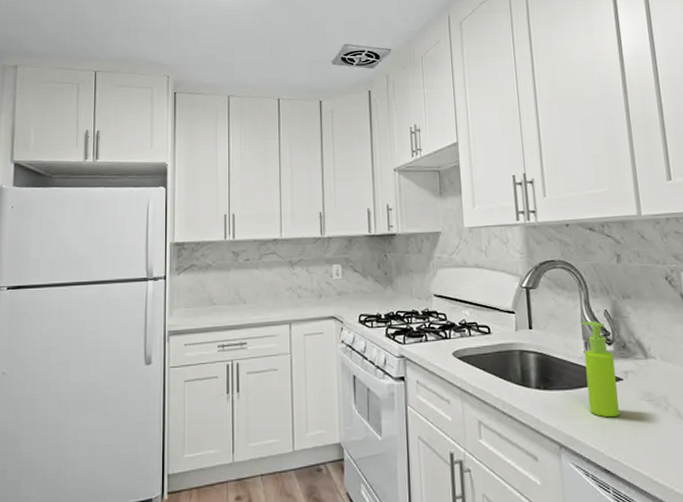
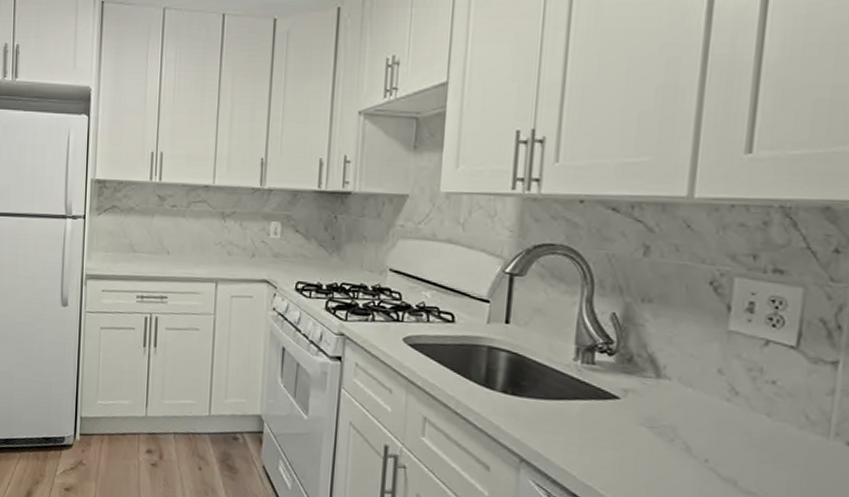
soap dispenser: present [580,320,619,418] -> none [567,322,614,440]

